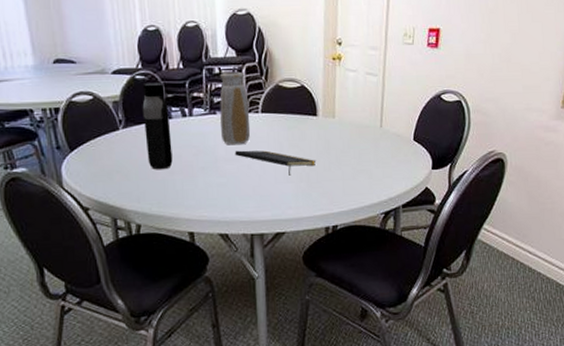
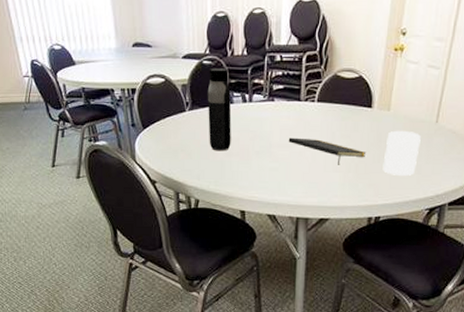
vase: present [219,71,251,145] -> none [277,59,306,132]
cup: none [334,136,368,182] -> present [382,130,421,176]

